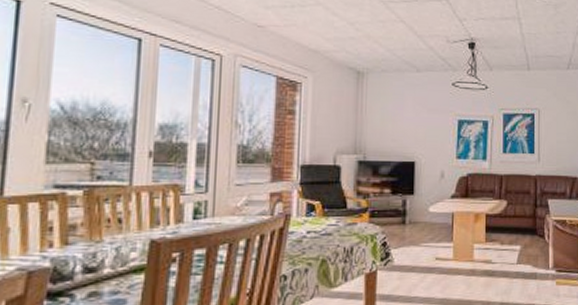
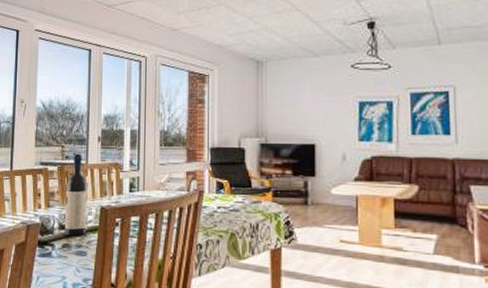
wine bottle: none [91,172,132,281] -> present [64,153,88,236]

